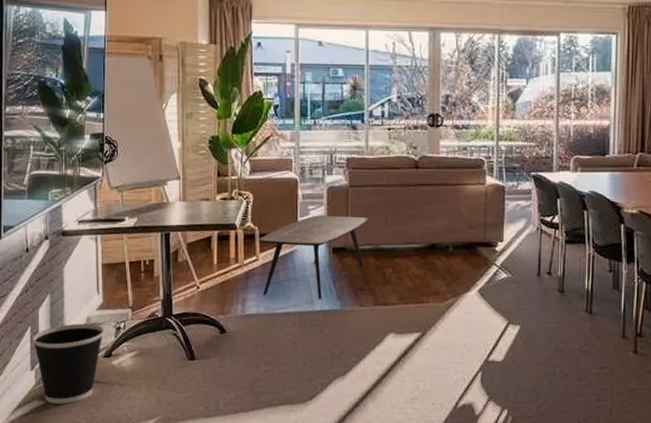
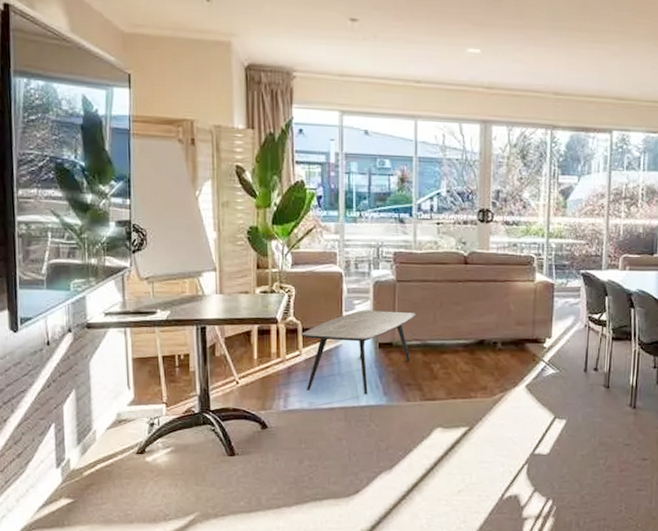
wastebasket: present [32,323,105,404] -> none [56,419,137,502]

